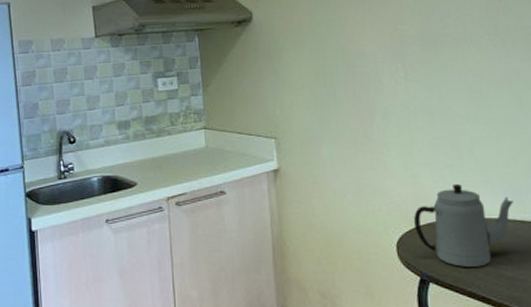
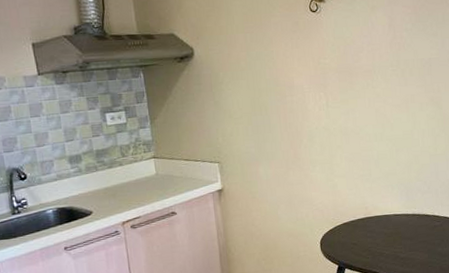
teapot: present [413,183,514,267] -> none [333,189,407,254]

